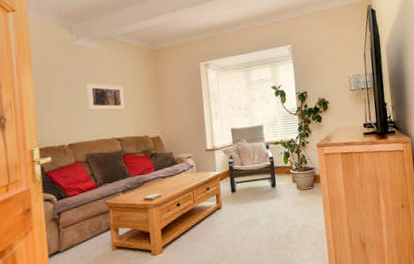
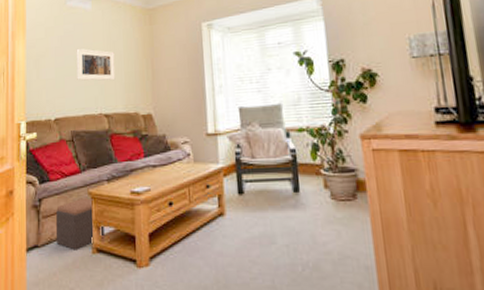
footstool: none [76,207,122,250] -> present [56,198,104,251]

